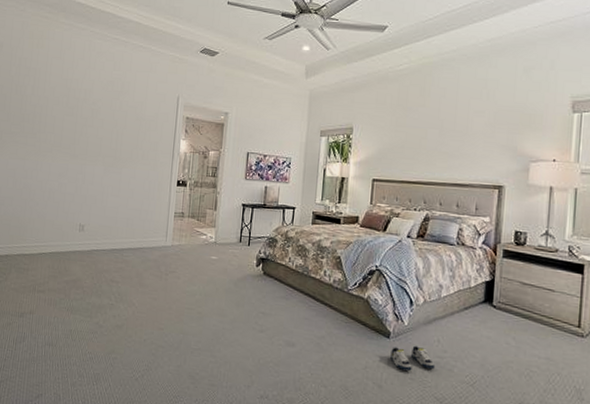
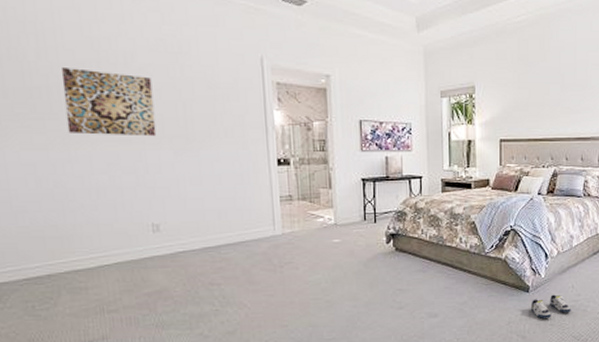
wall art: none [40,101,99,155] -> present [61,68,157,137]

